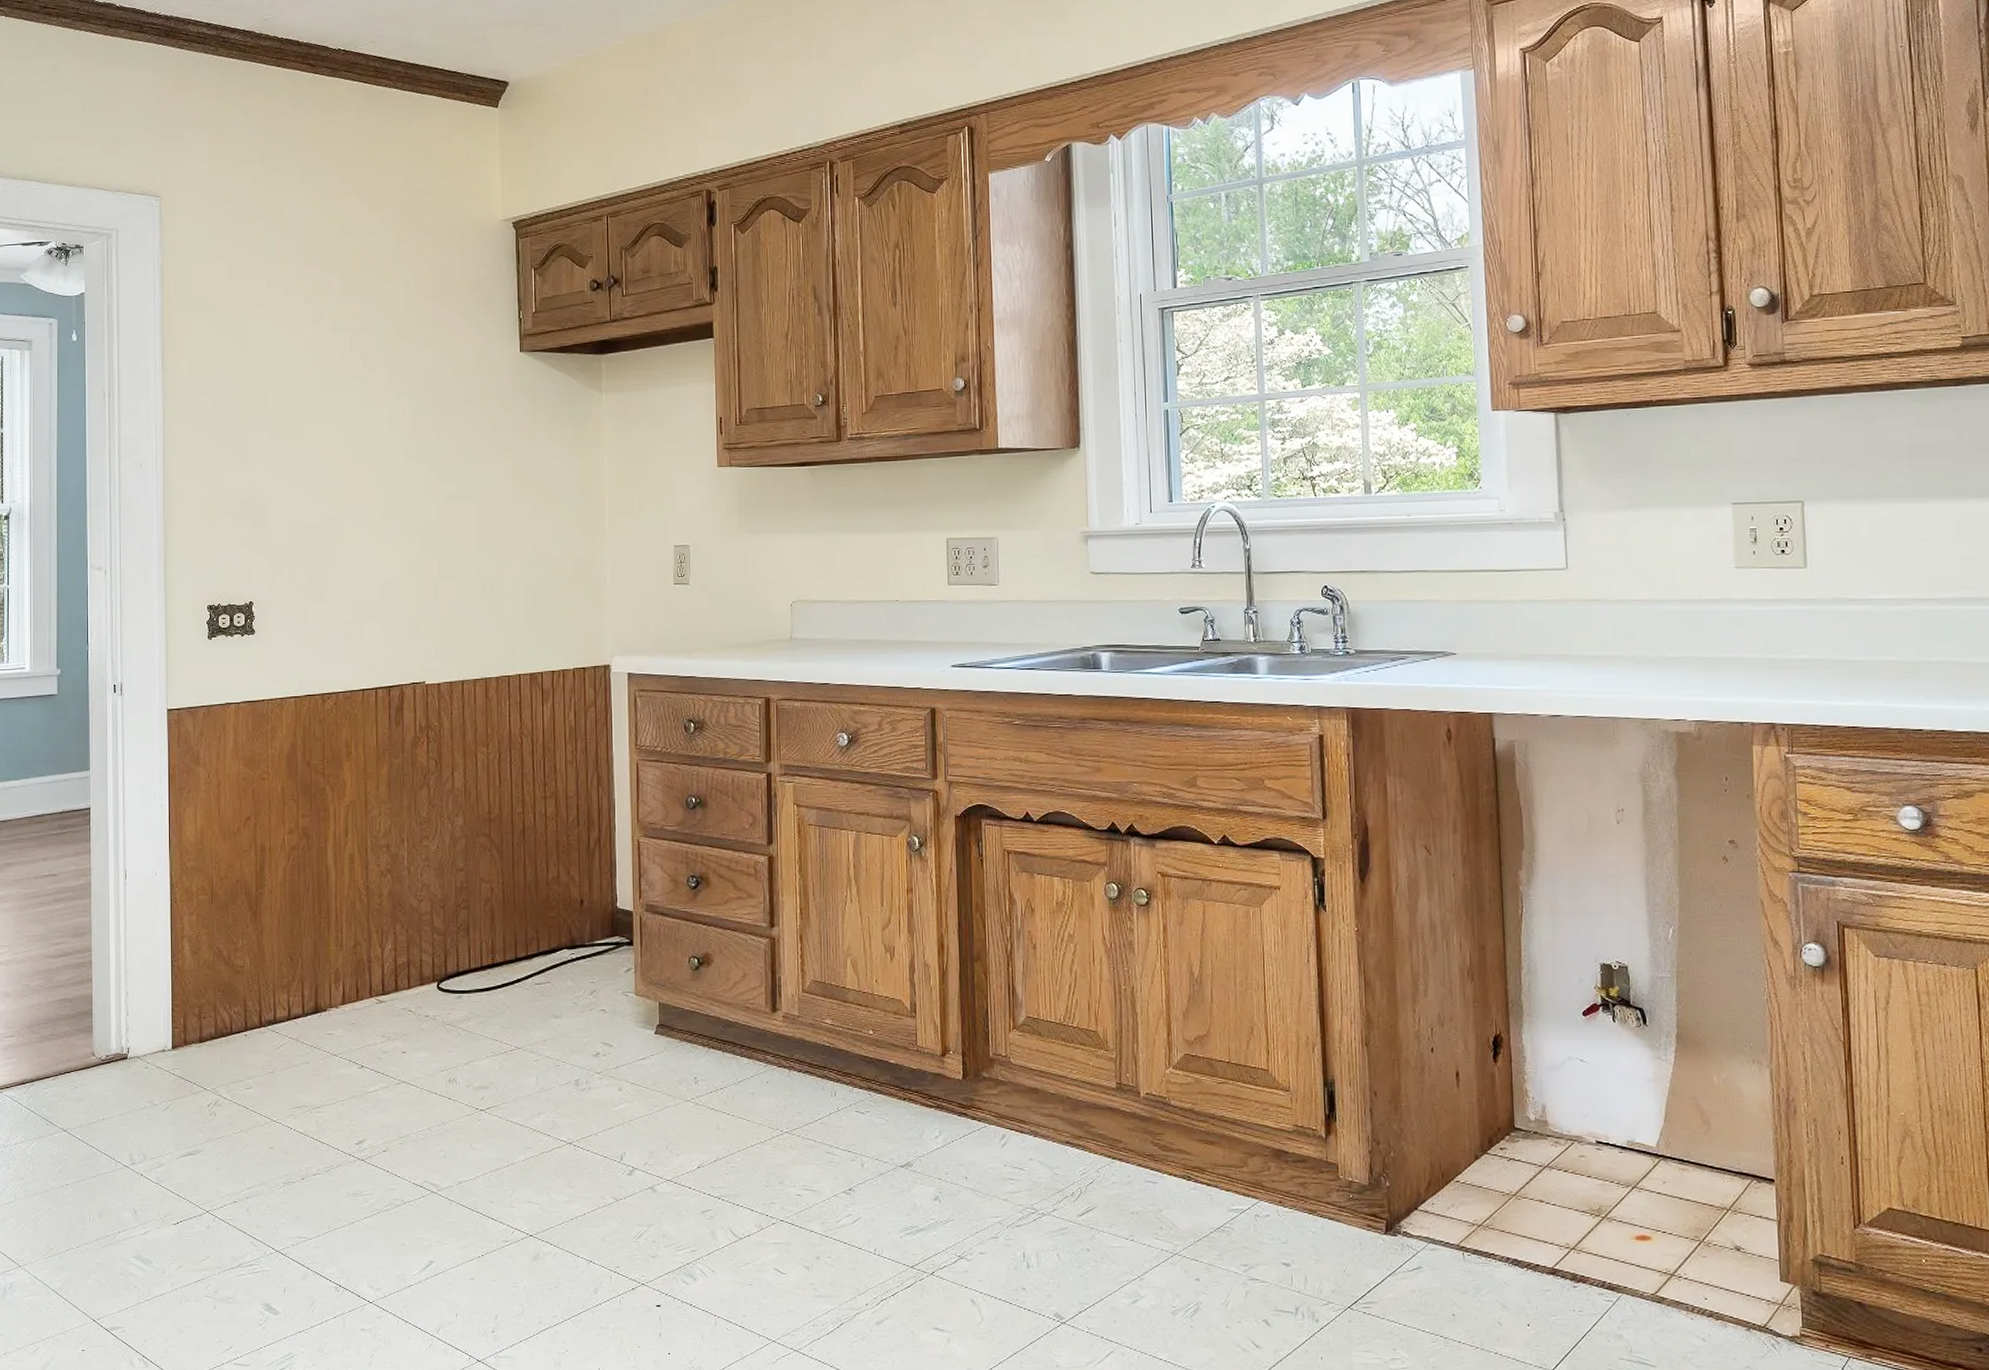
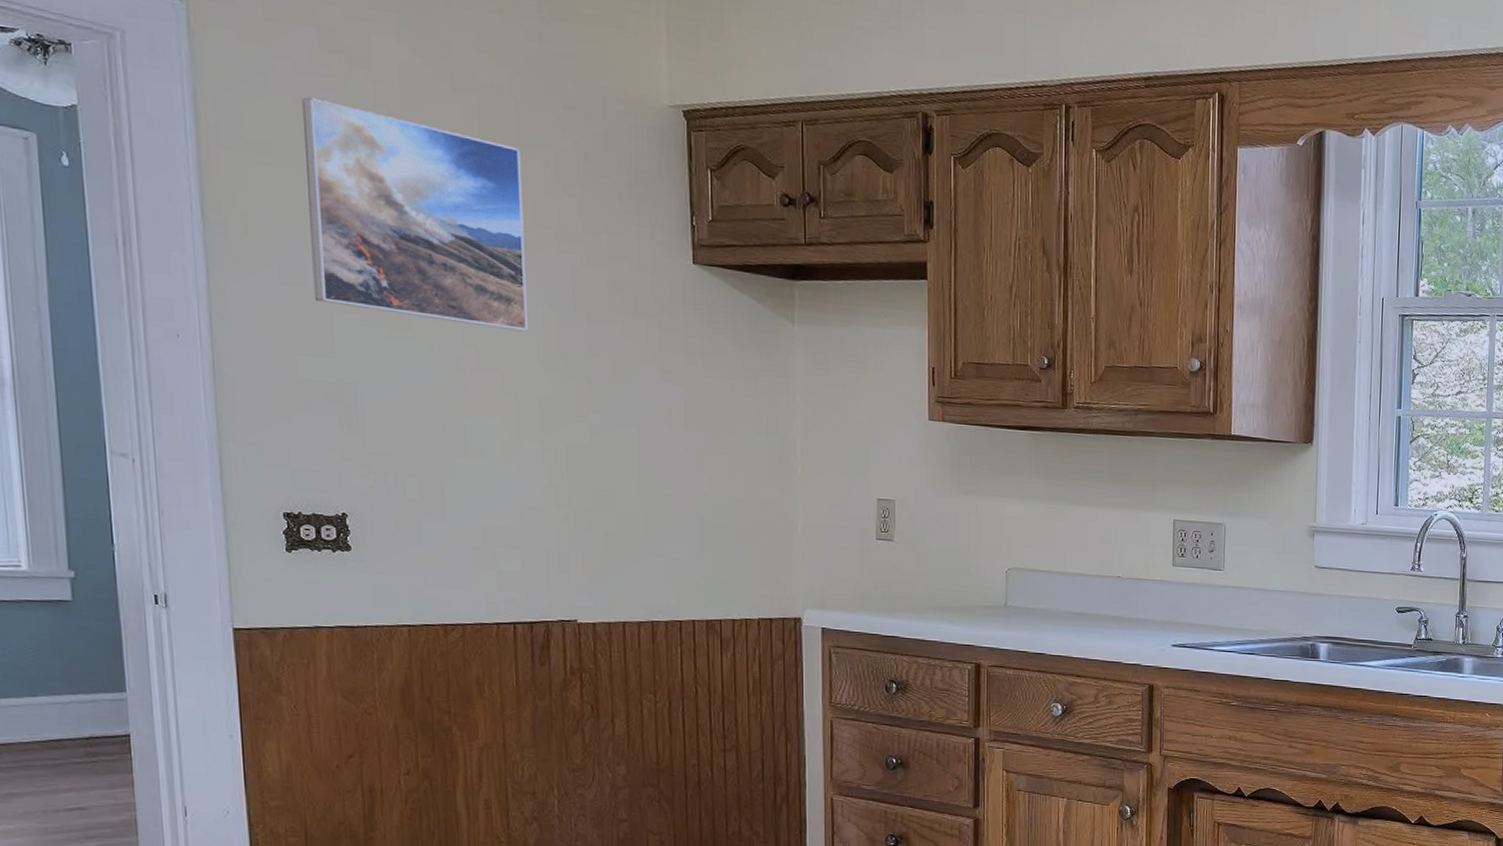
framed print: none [234,259,391,429] -> present [301,97,528,332]

